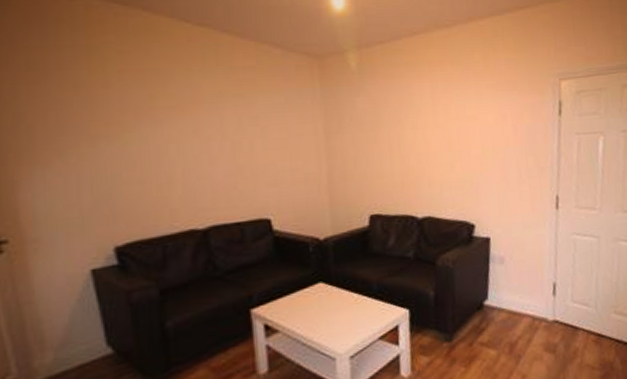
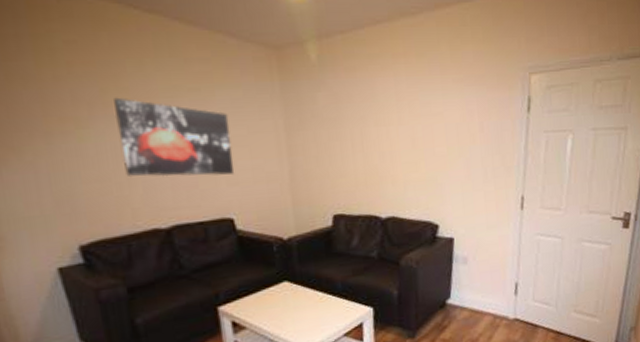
wall art: none [160,103,274,179] -> present [114,97,235,177]

